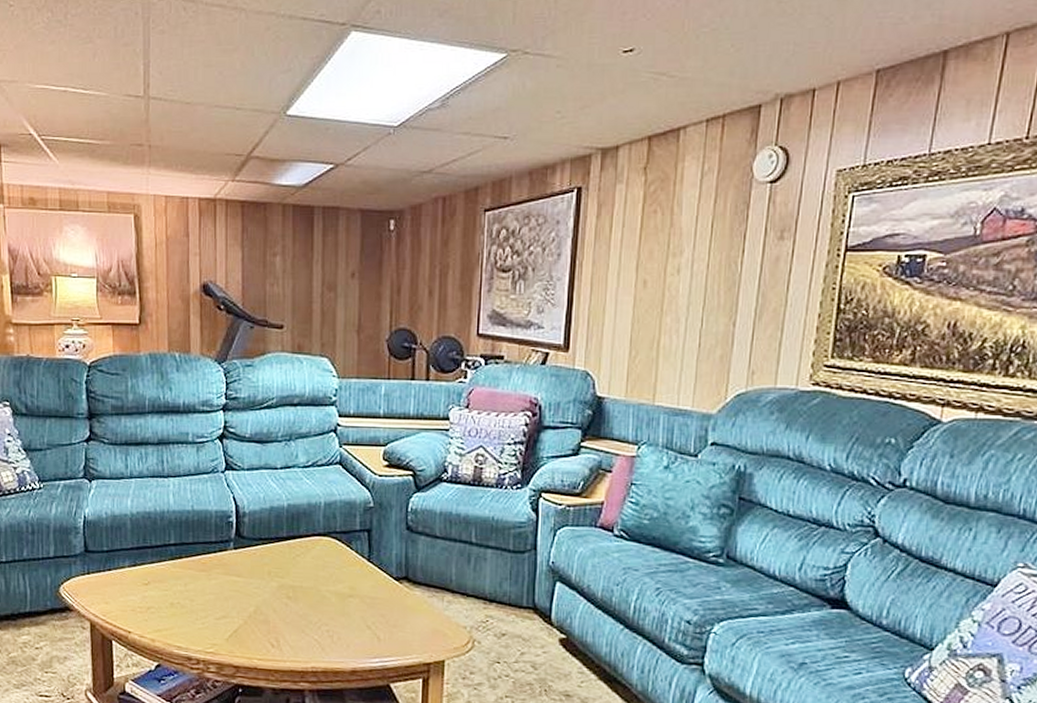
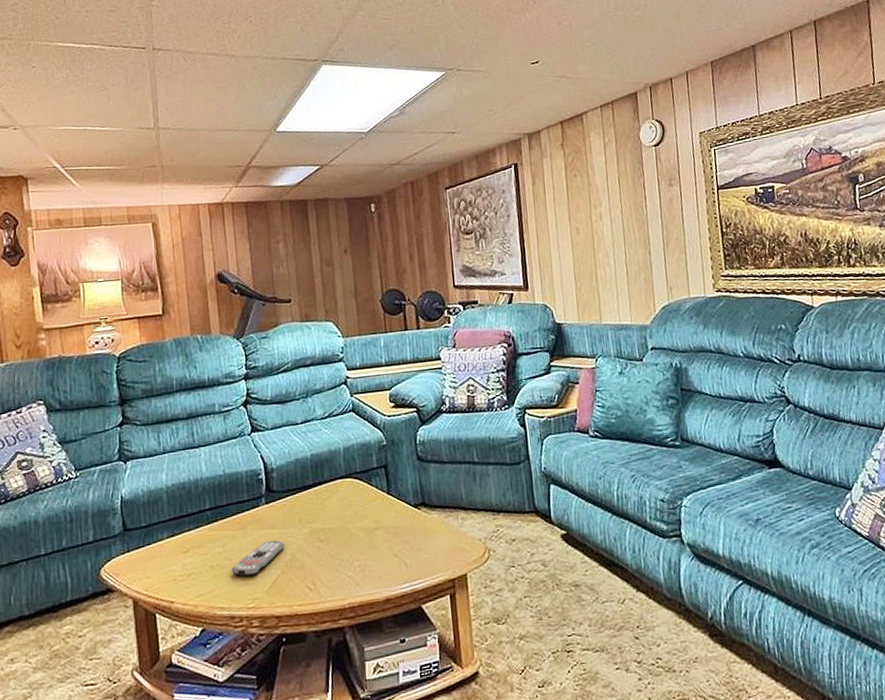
remote control: none [192,588,250,621] -> present [231,539,285,577]

